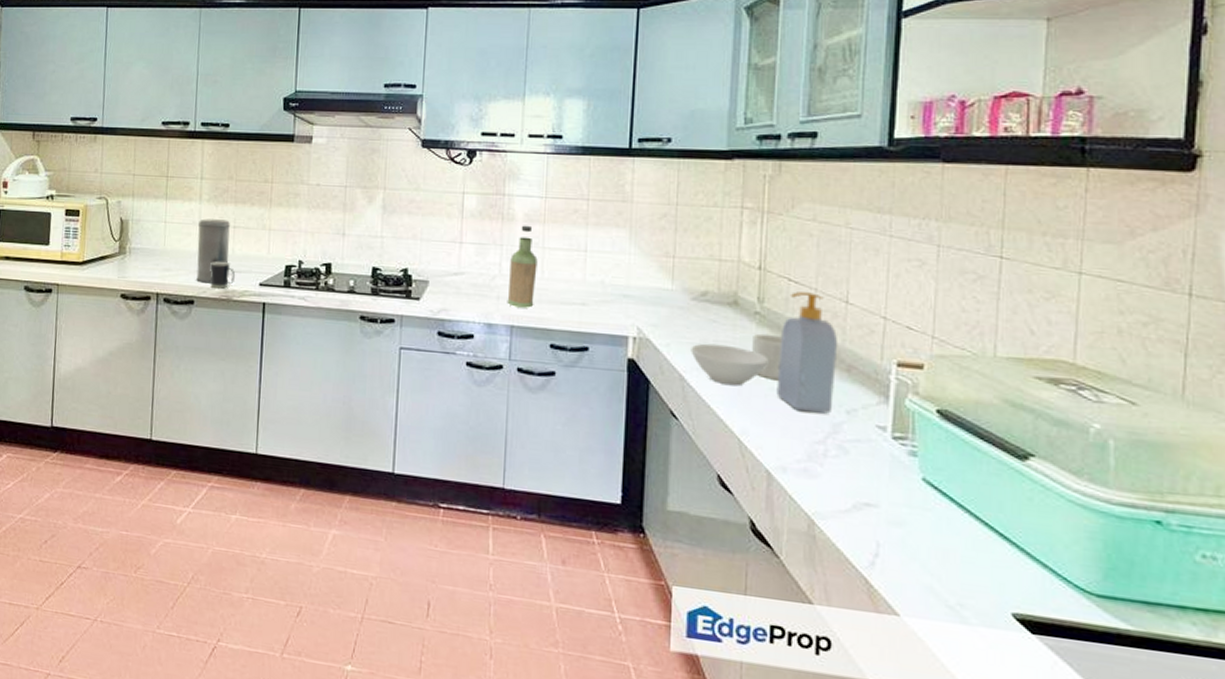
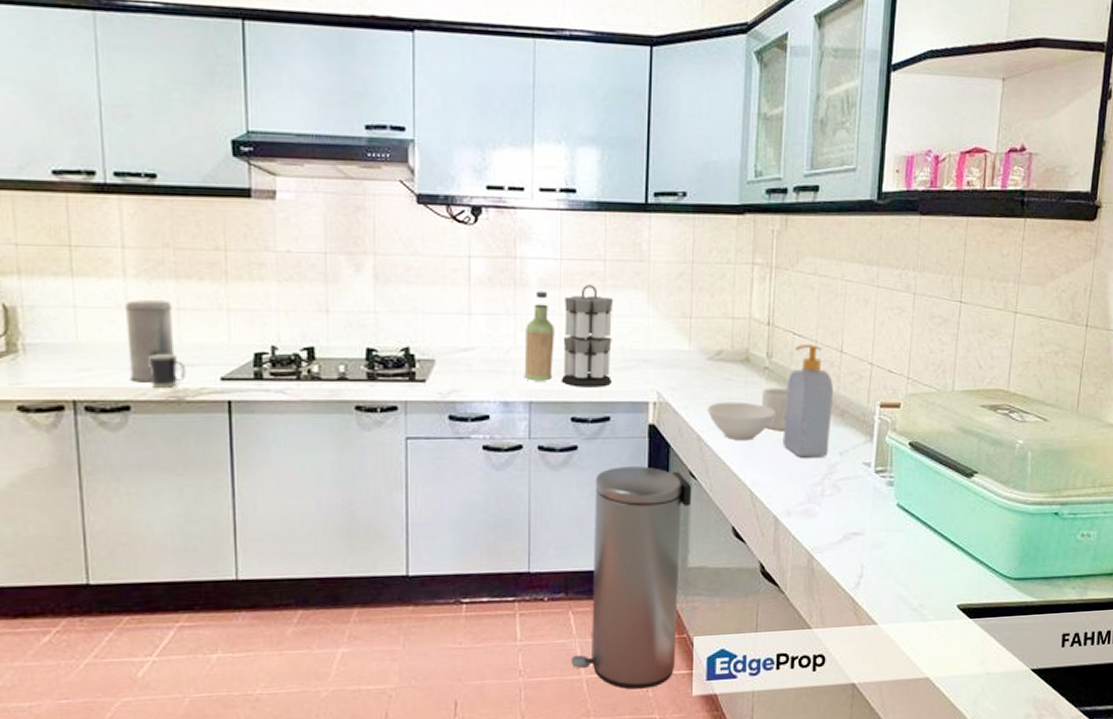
spice rack: none [541,221,596,318] -> present [561,285,614,388]
pedal bin: none [542,397,673,632] -> present [572,466,692,689]

